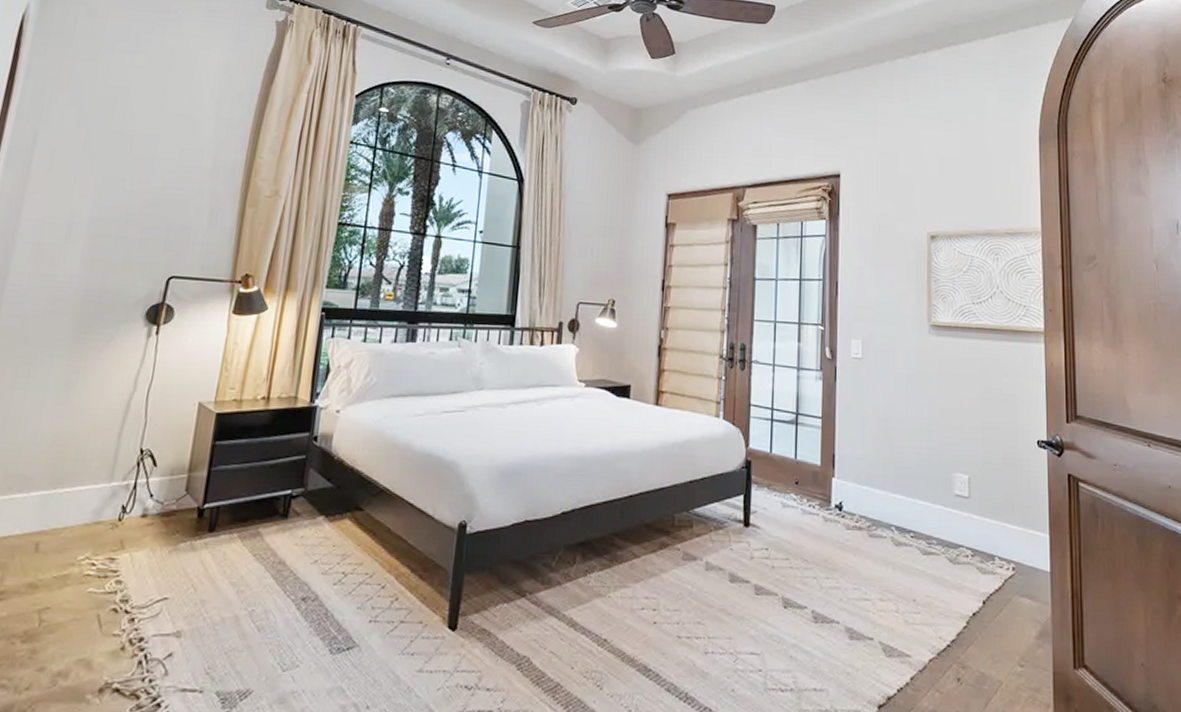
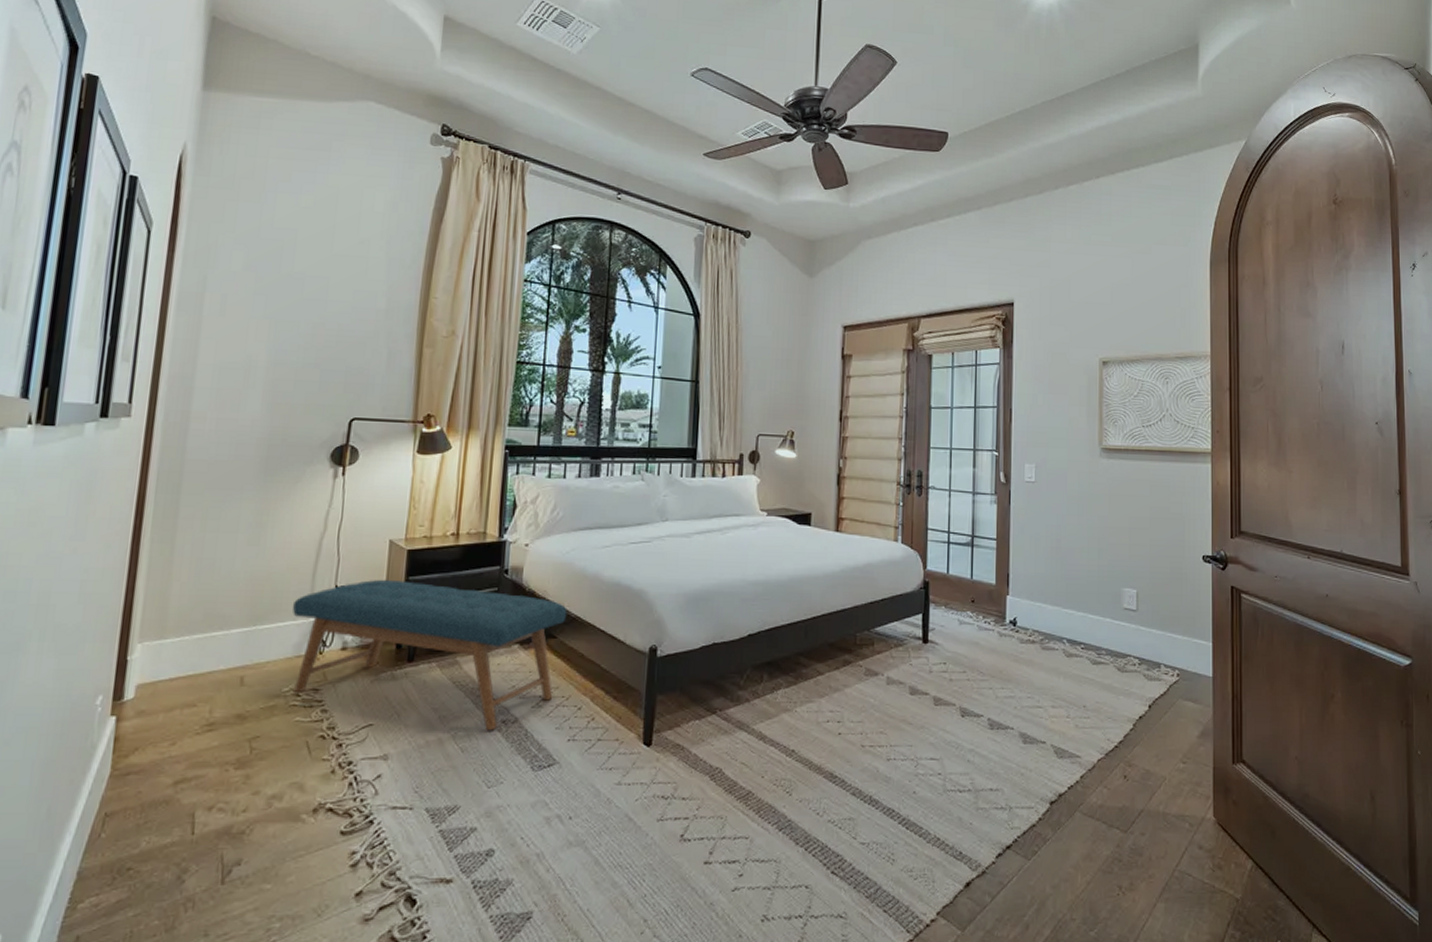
bench: none [89,443,376,609] -> present [292,579,567,731]

